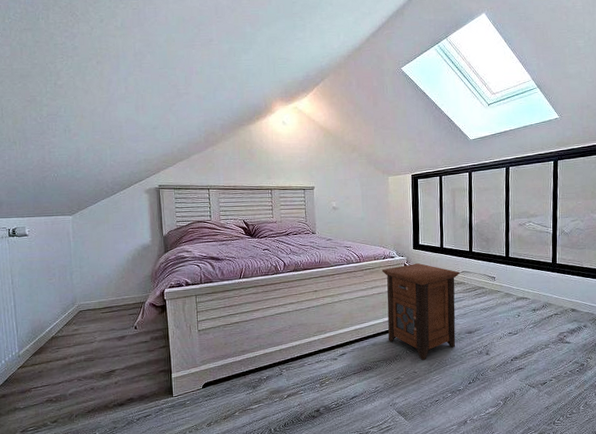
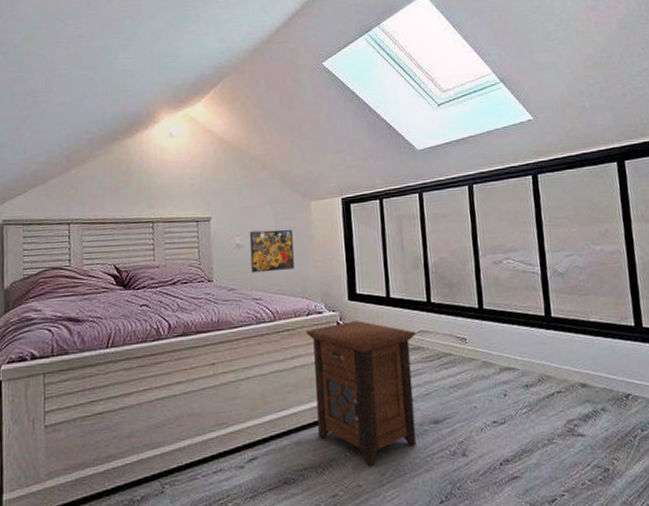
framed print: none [342,197,376,228] -> present [249,229,295,273]

